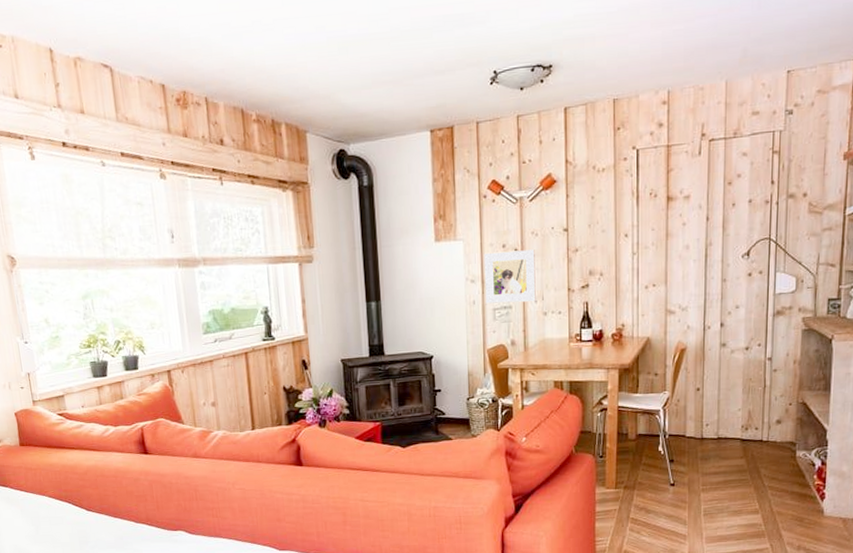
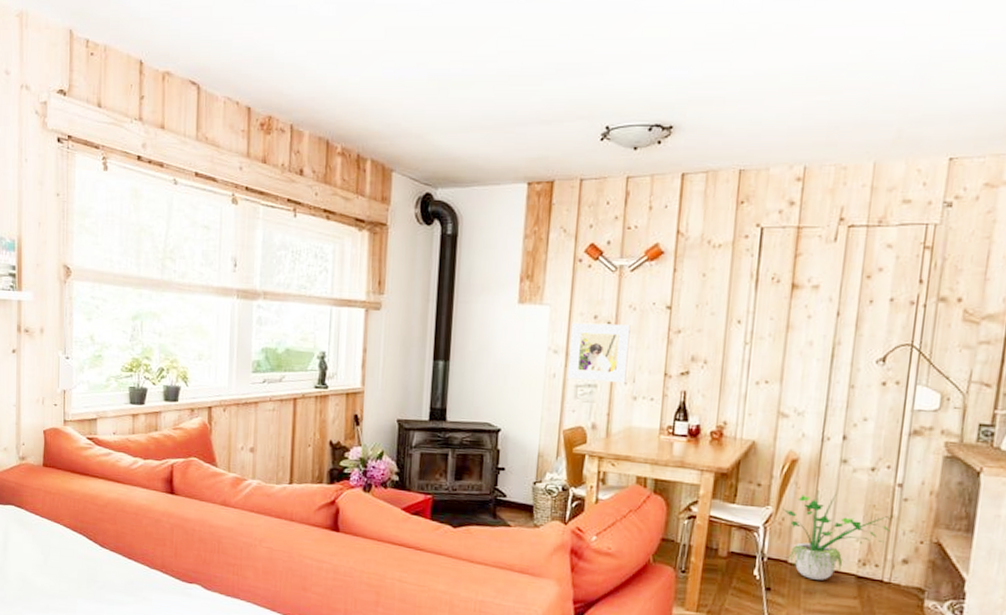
potted plant: none [677,372,768,448] -> present [782,490,896,580]

